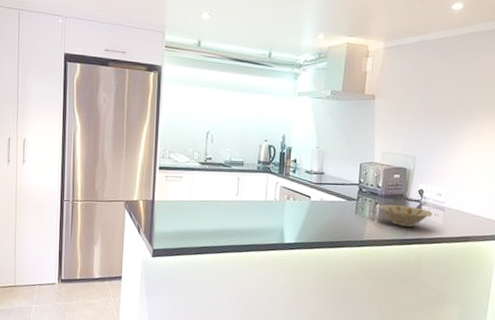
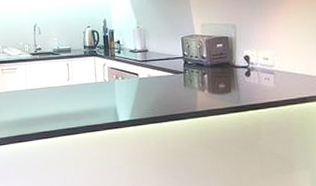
bowl: present [379,204,433,227] -> none [207,73,263,94]

